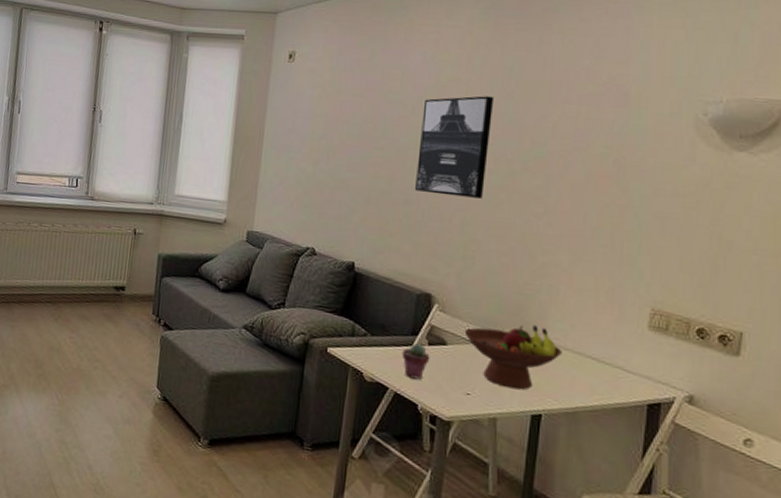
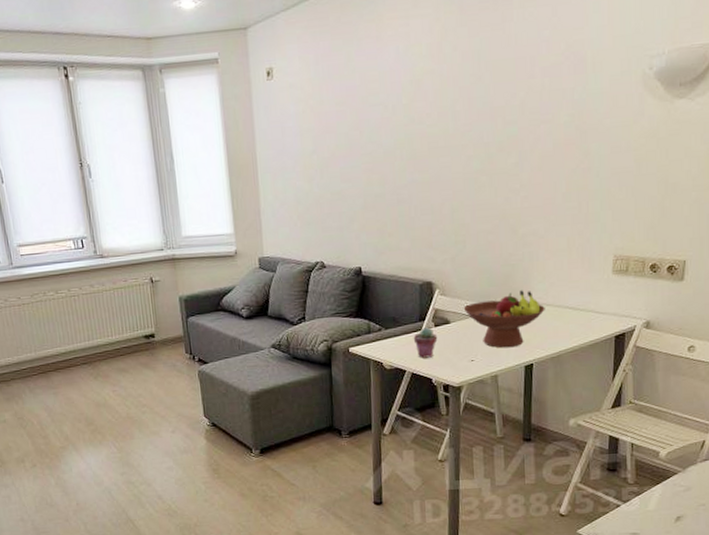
wall art: present [415,96,495,199] -> none [403,83,467,189]

